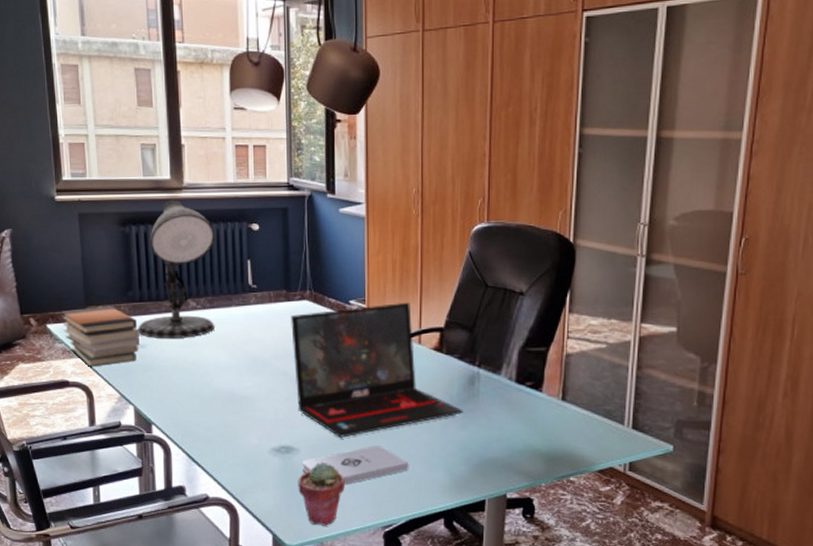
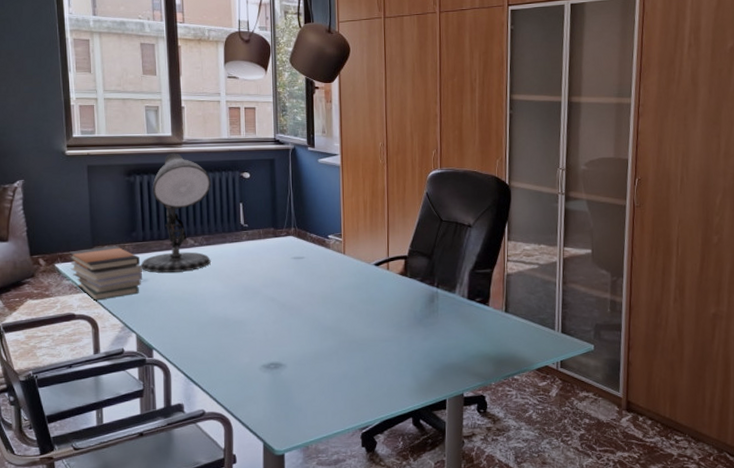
laptop: present [291,302,463,437] -> none [278,235,426,353]
potted succulent: present [298,461,345,526] -> none [285,374,327,432]
notepad: present [301,446,409,485] -> none [288,358,382,394]

